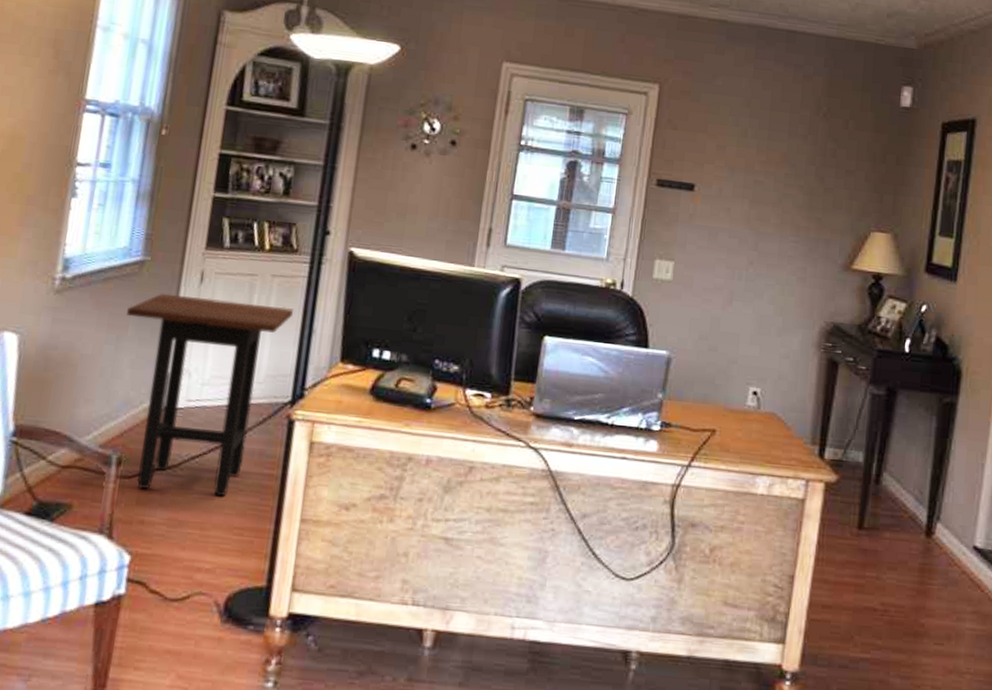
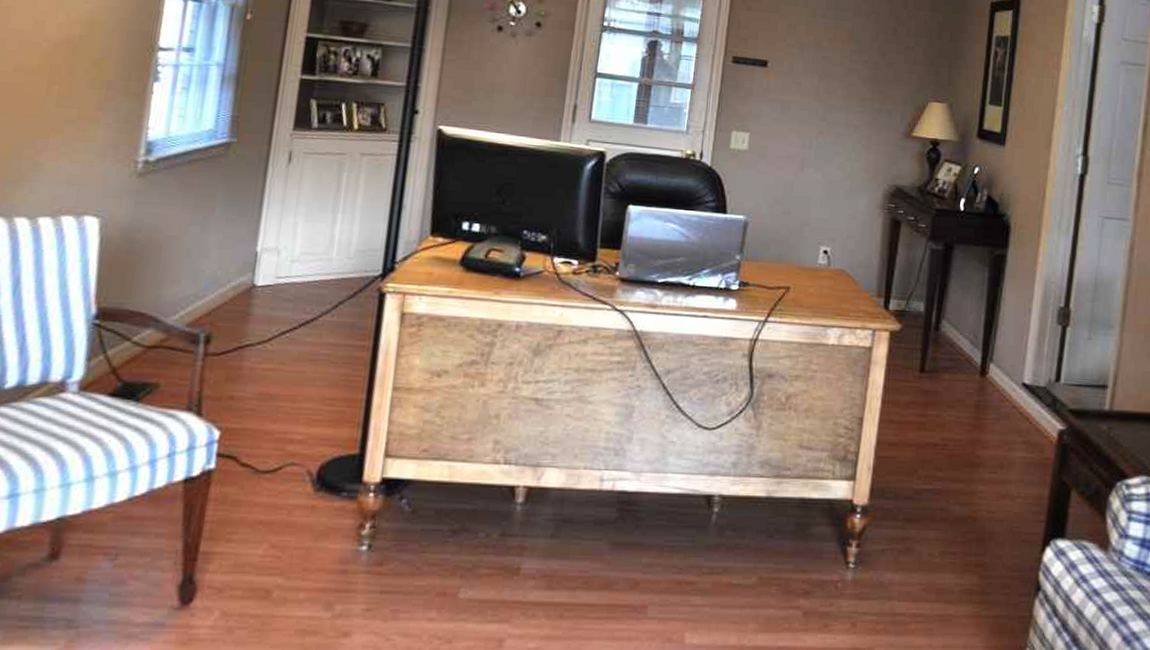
side table: present [127,293,294,497] -> none [213,173,384,370]

